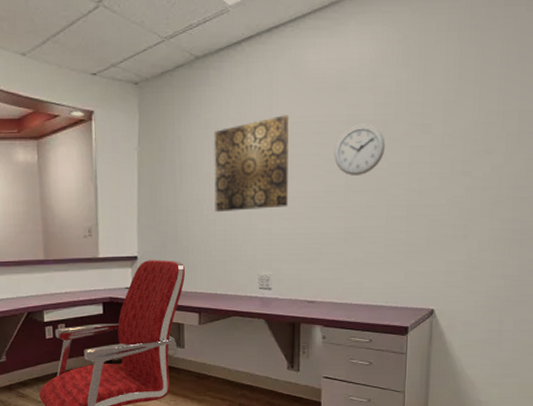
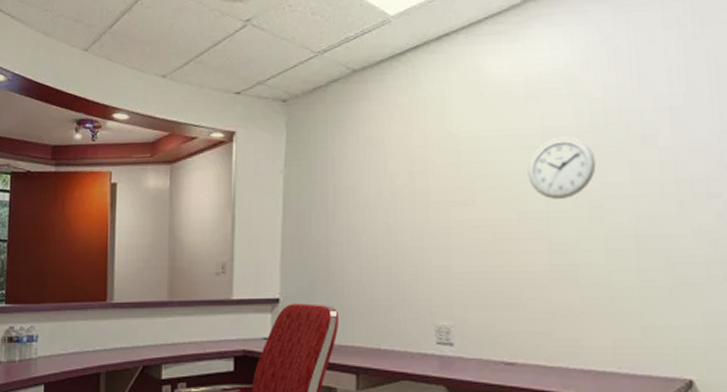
wall art: present [214,115,290,213] -> none [374,129,471,245]

